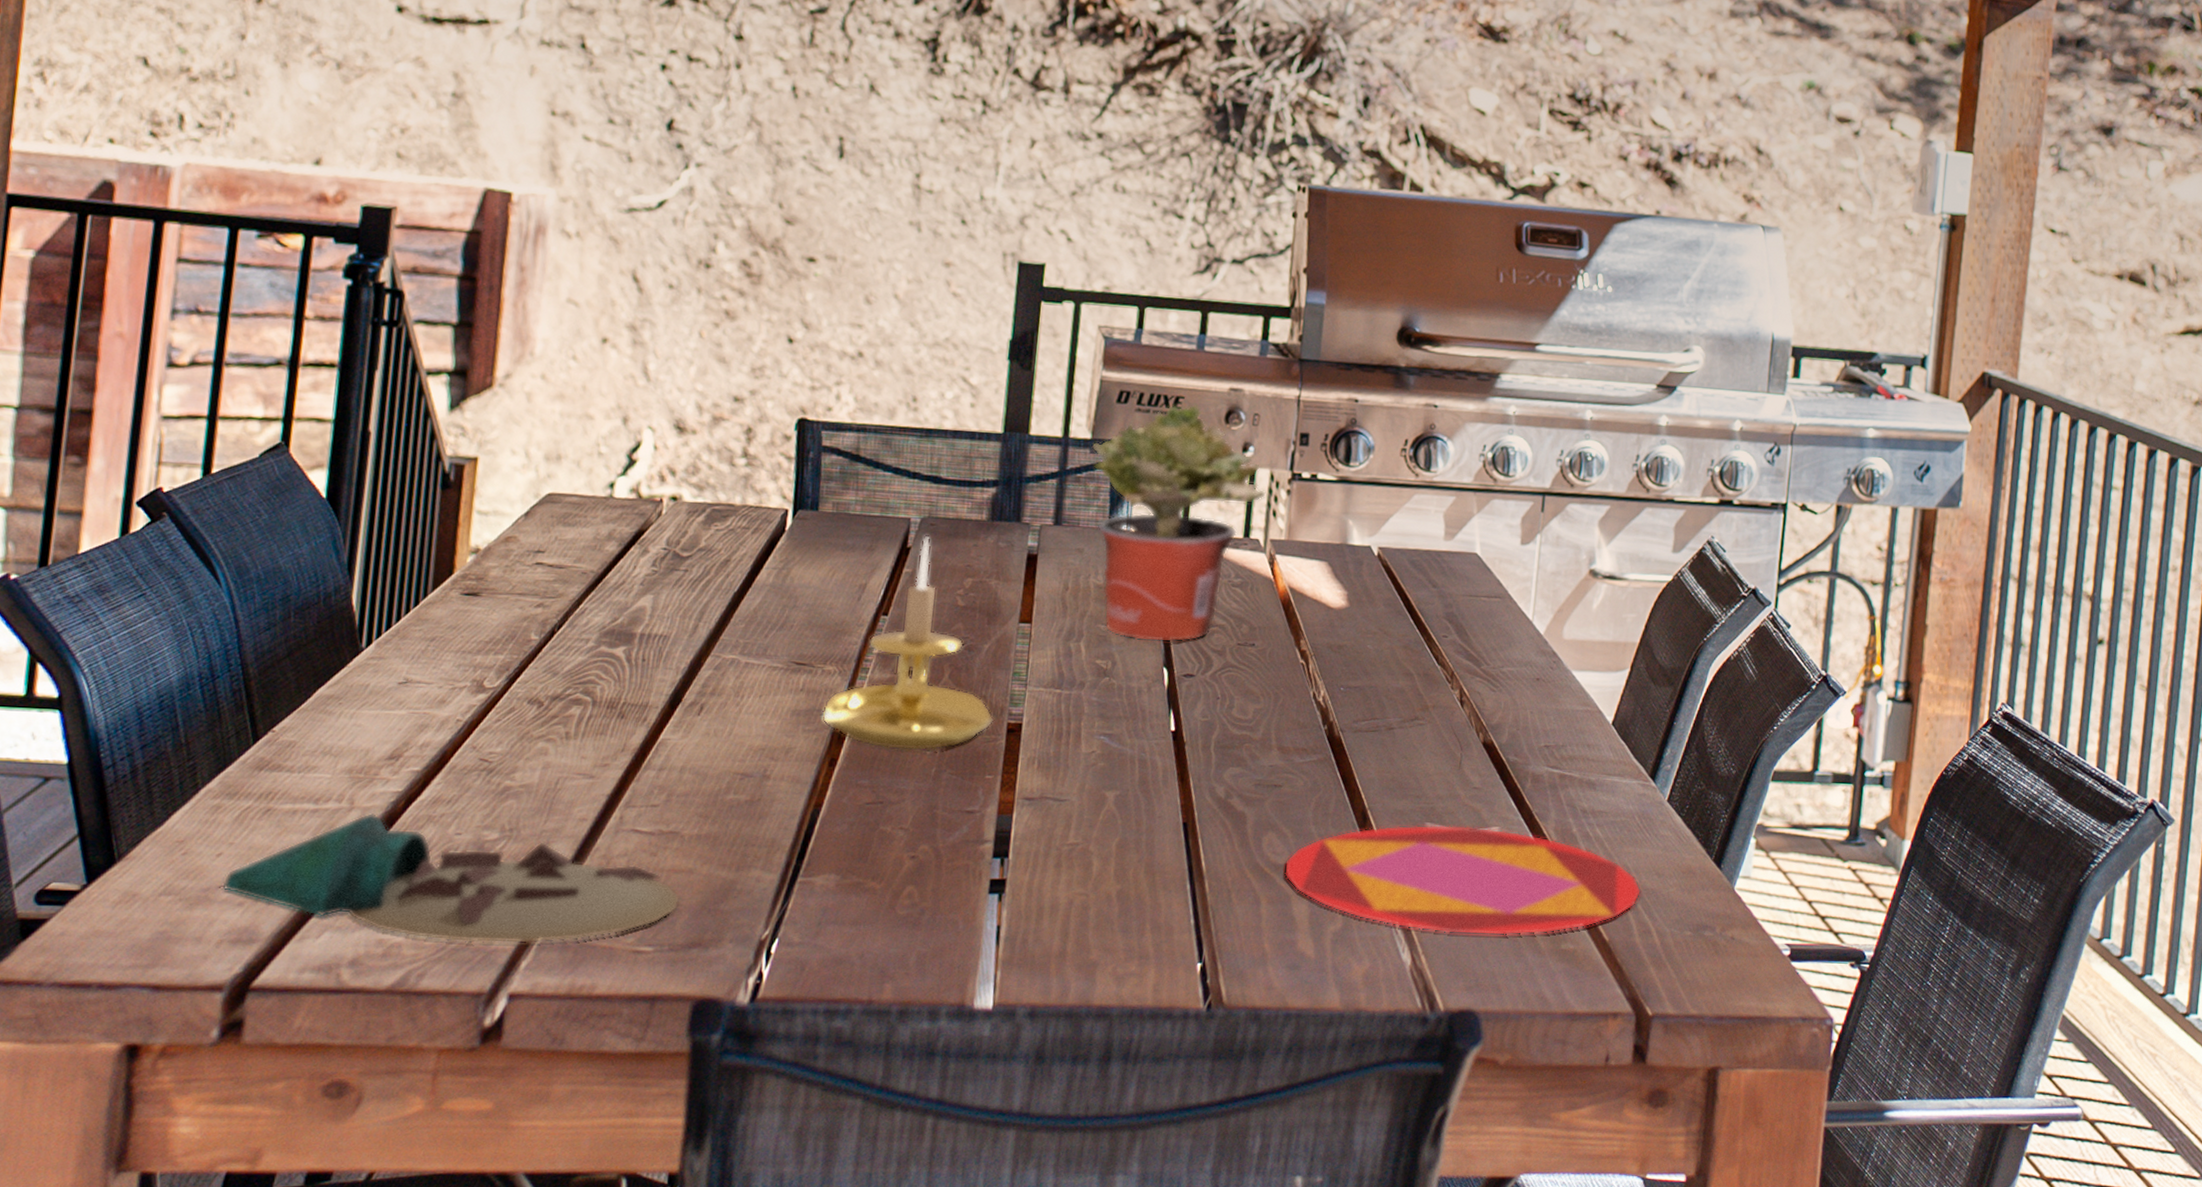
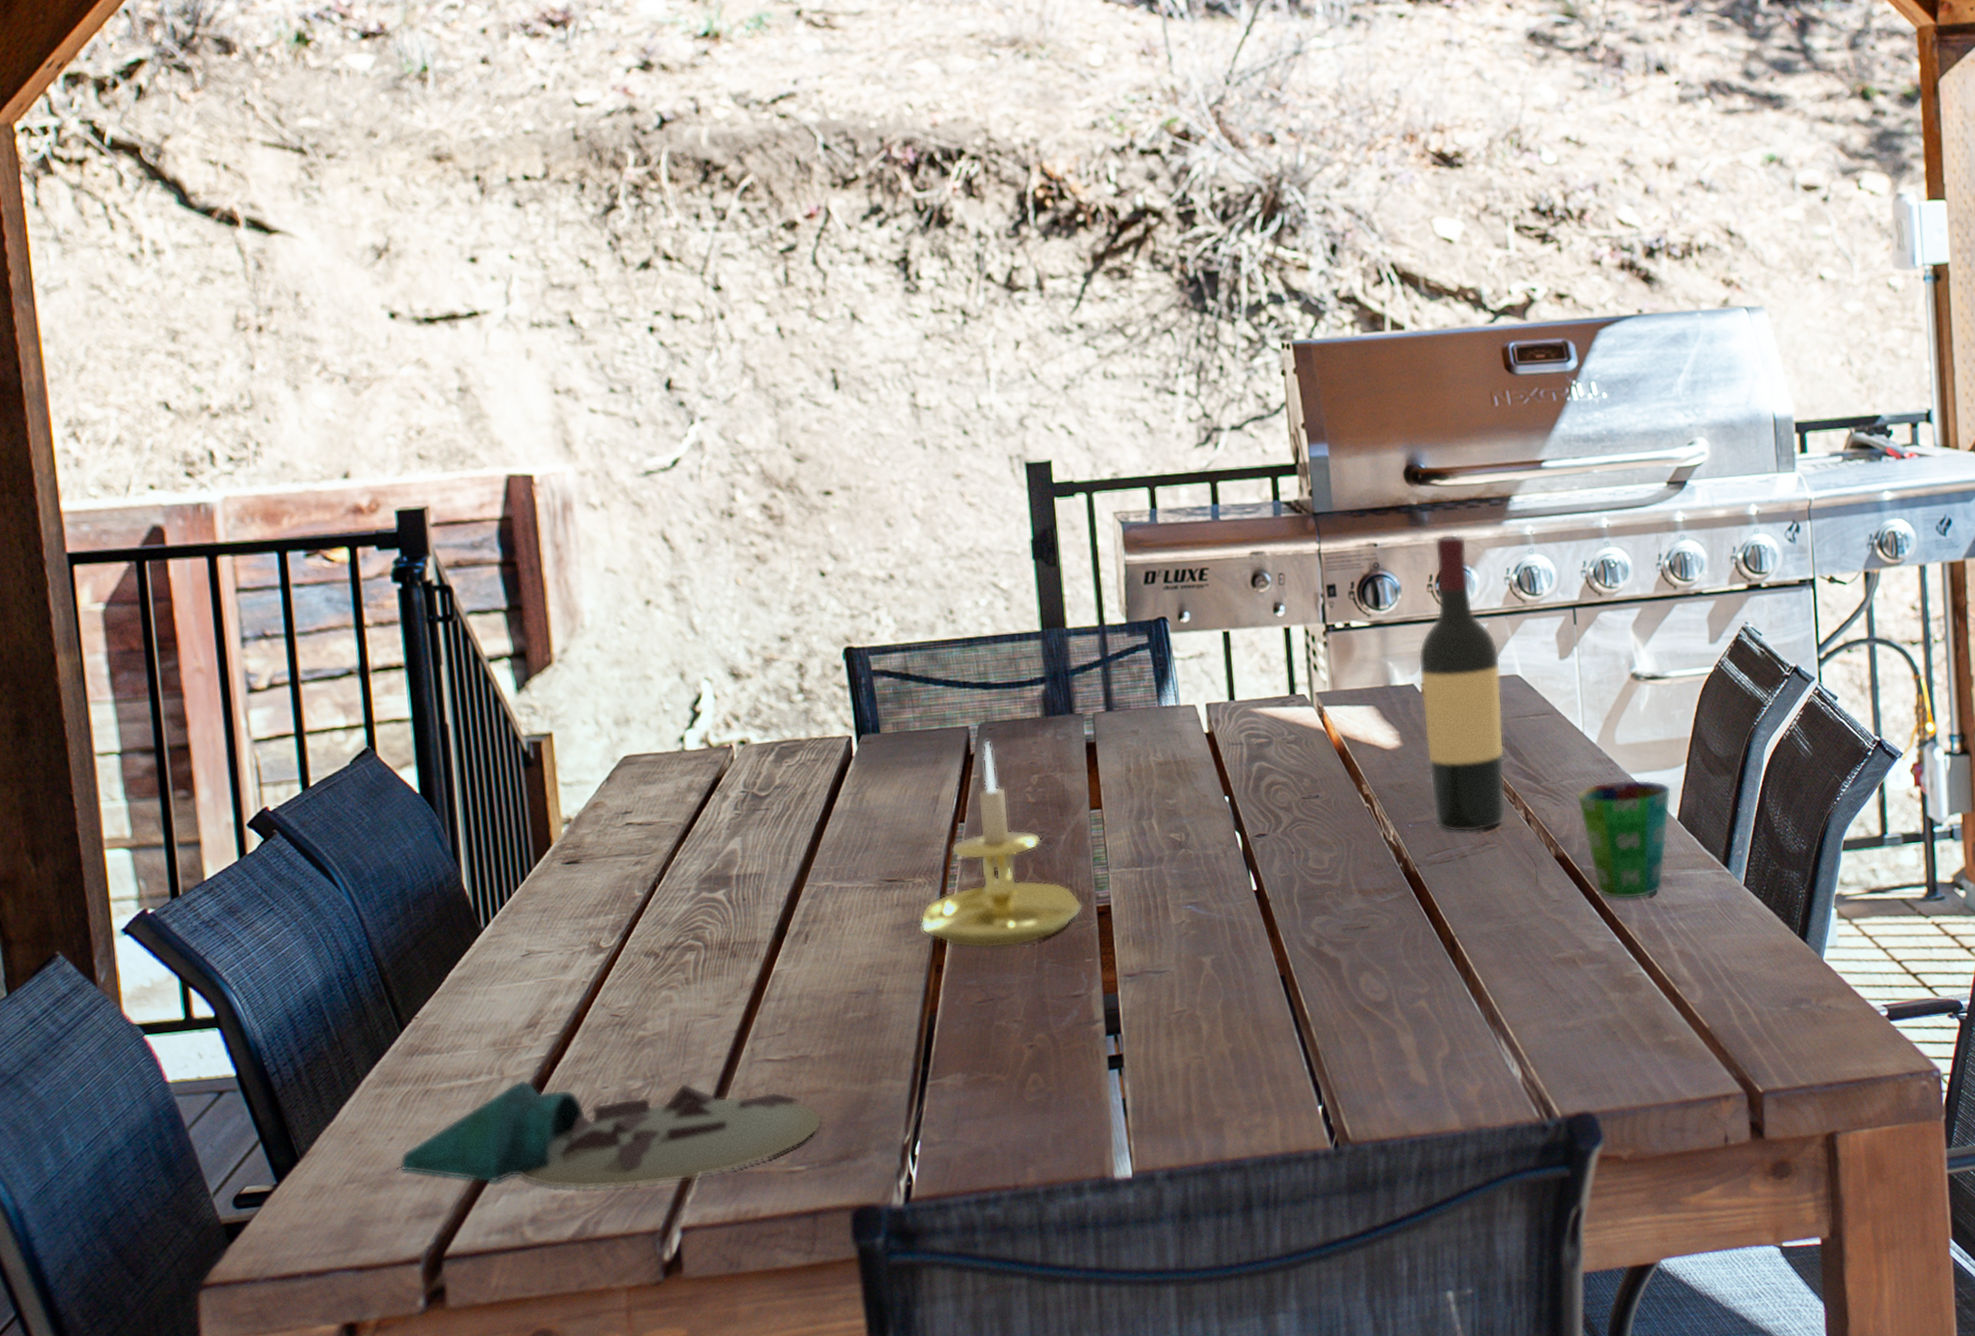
potted plant: present [1091,404,1266,643] -> none [1128,573,1304,810]
plate: present [1284,824,1642,936] -> none [1384,936,1733,1044]
wine bottle: none [1367,401,1462,705] -> present [1418,534,1506,833]
cup: none [1514,674,1611,798] -> present [1576,779,1672,900]

